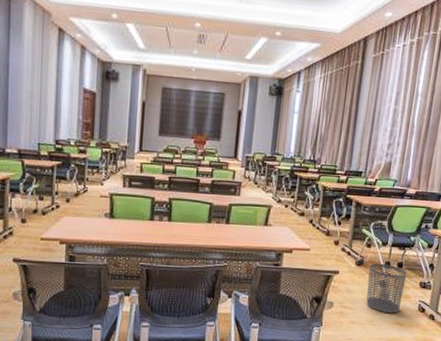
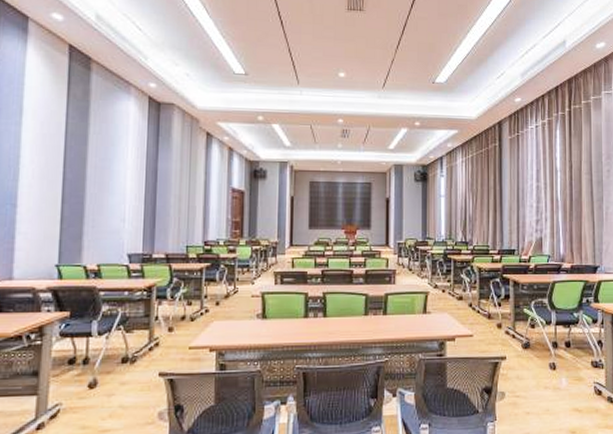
waste bin: present [366,263,407,314] -> none [536,344,577,400]

